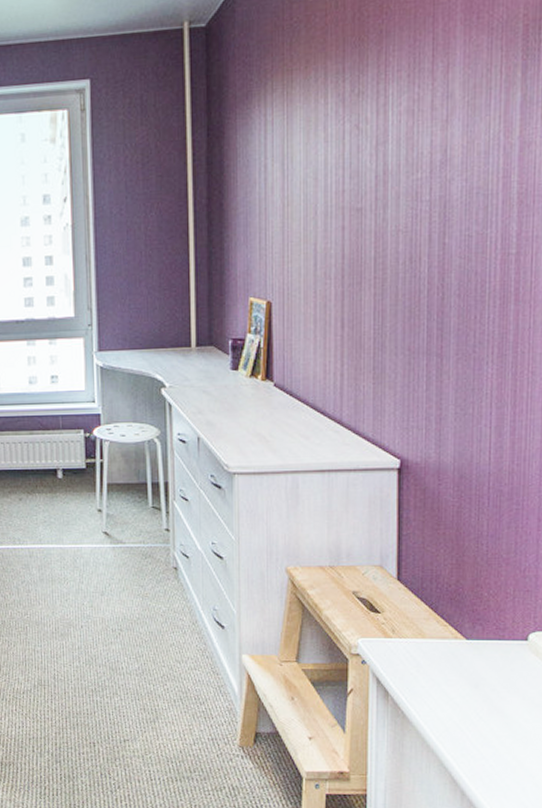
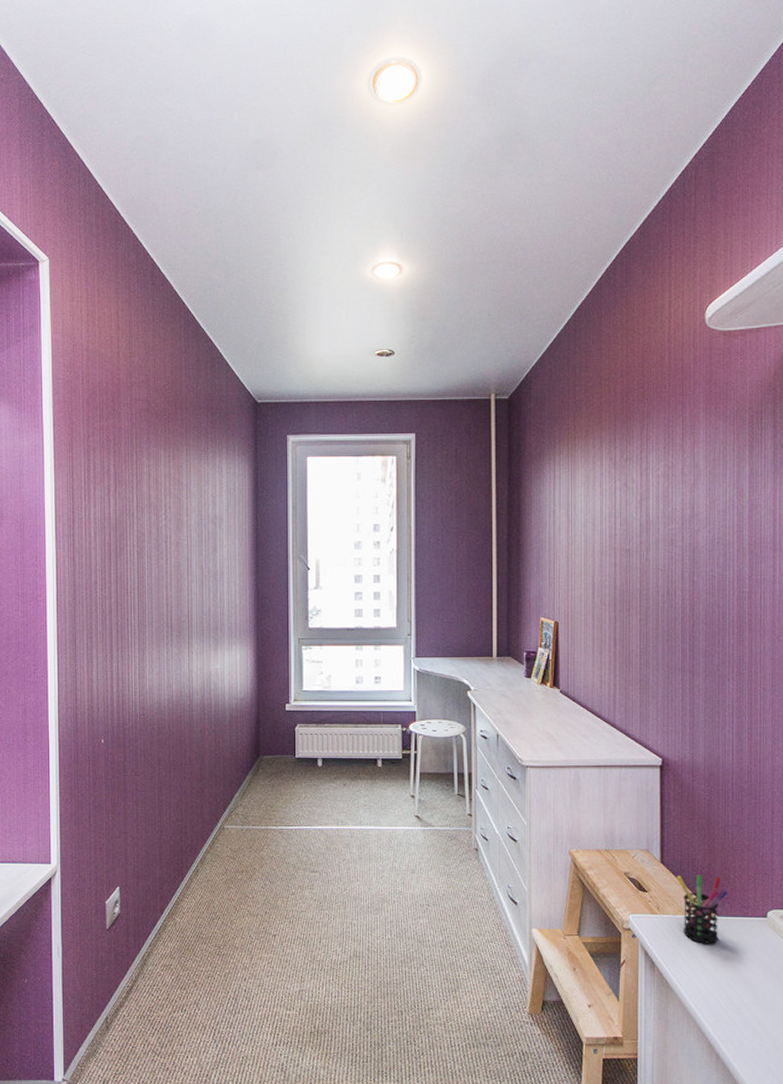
pen holder: none [416,593,480,671] -> present [676,875,728,944]

